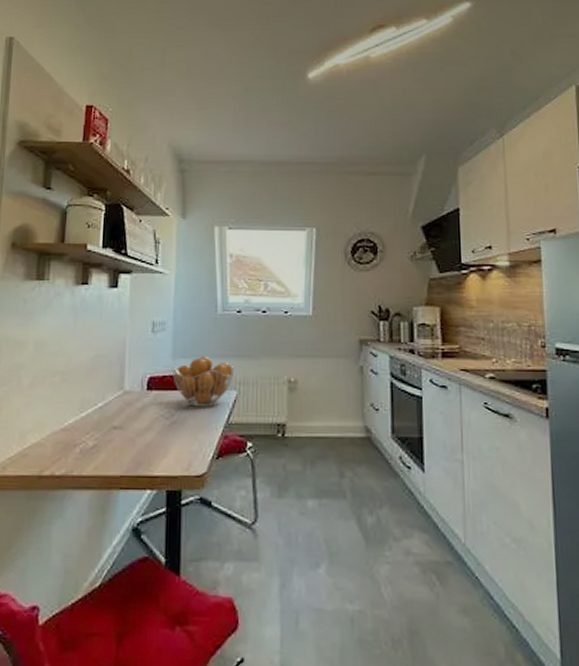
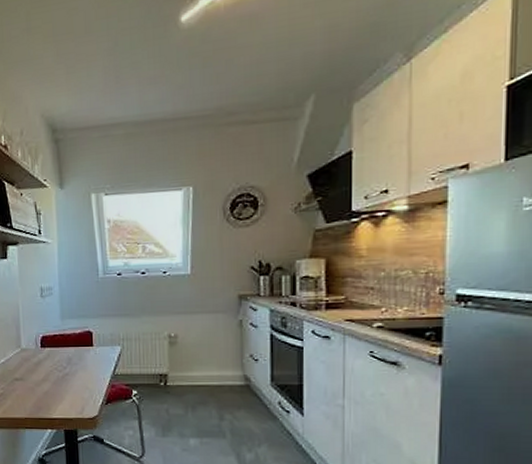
fruit basket: present [171,356,235,407] -> none [61,316,118,361]

